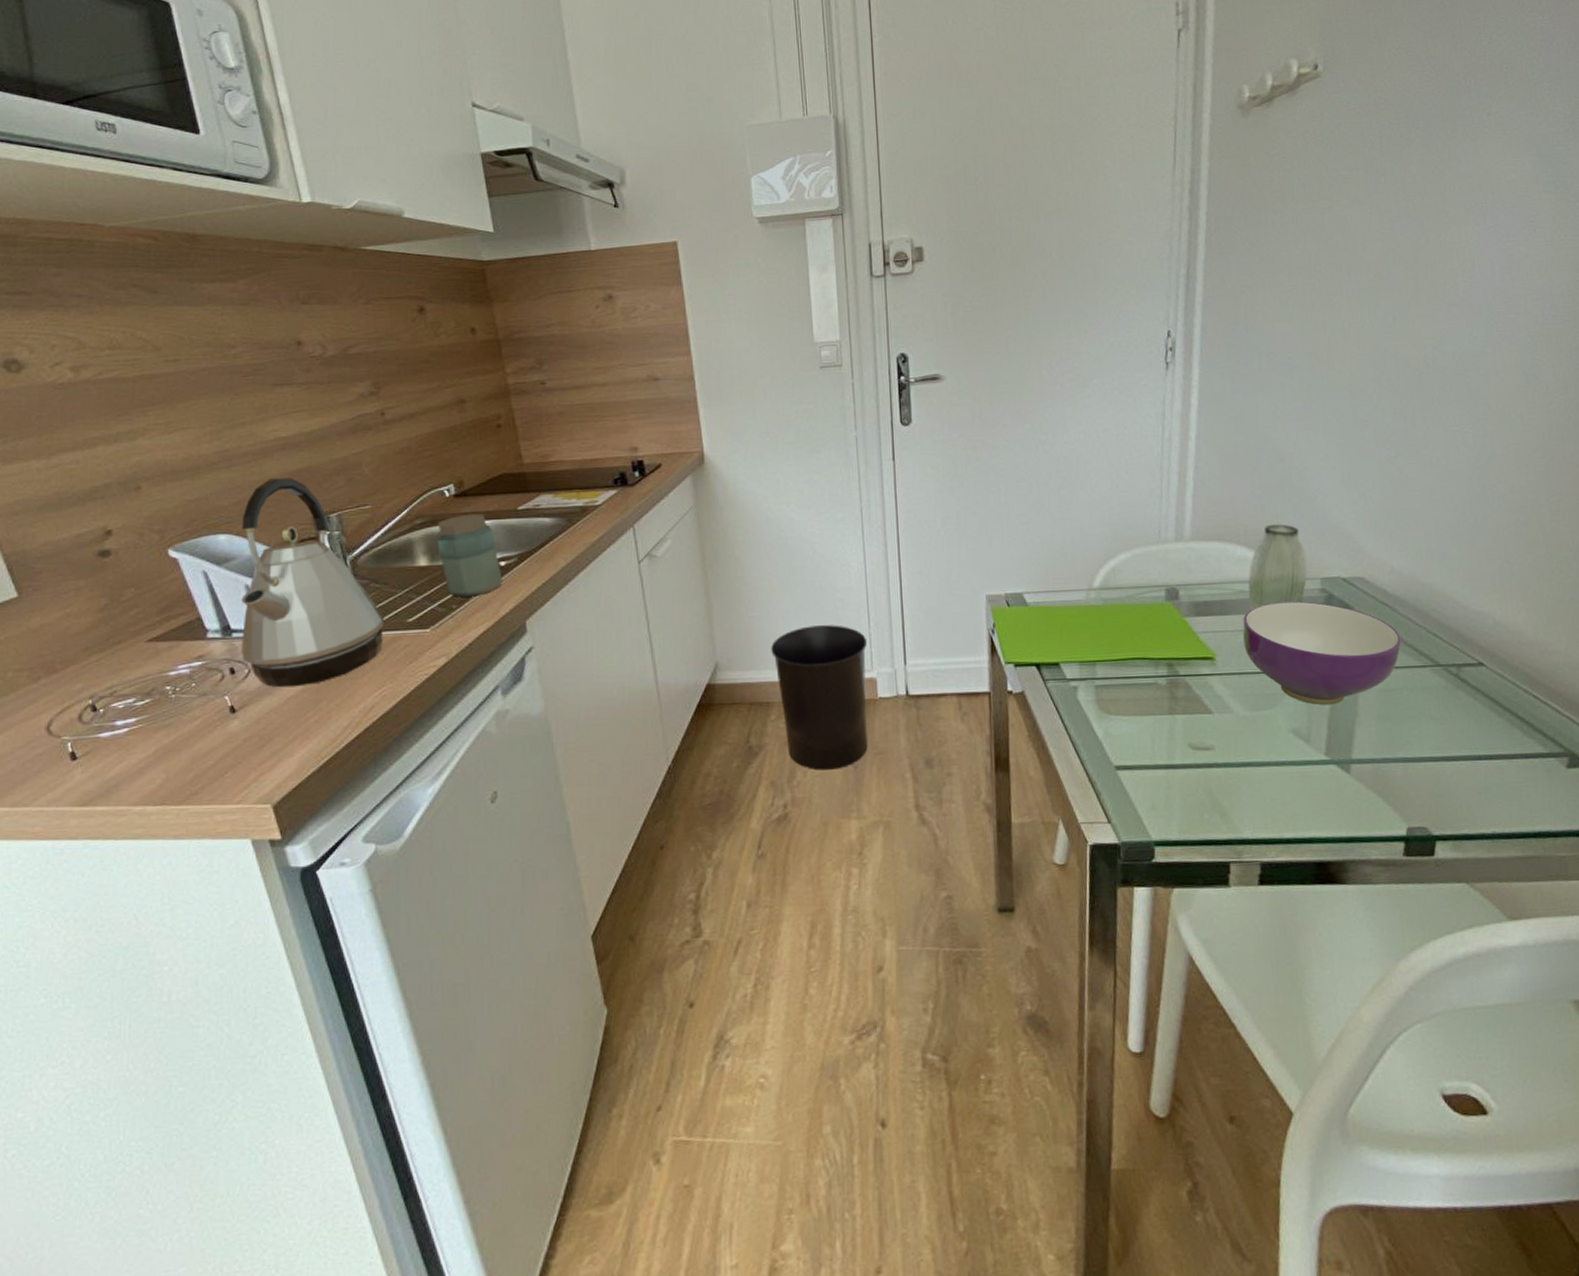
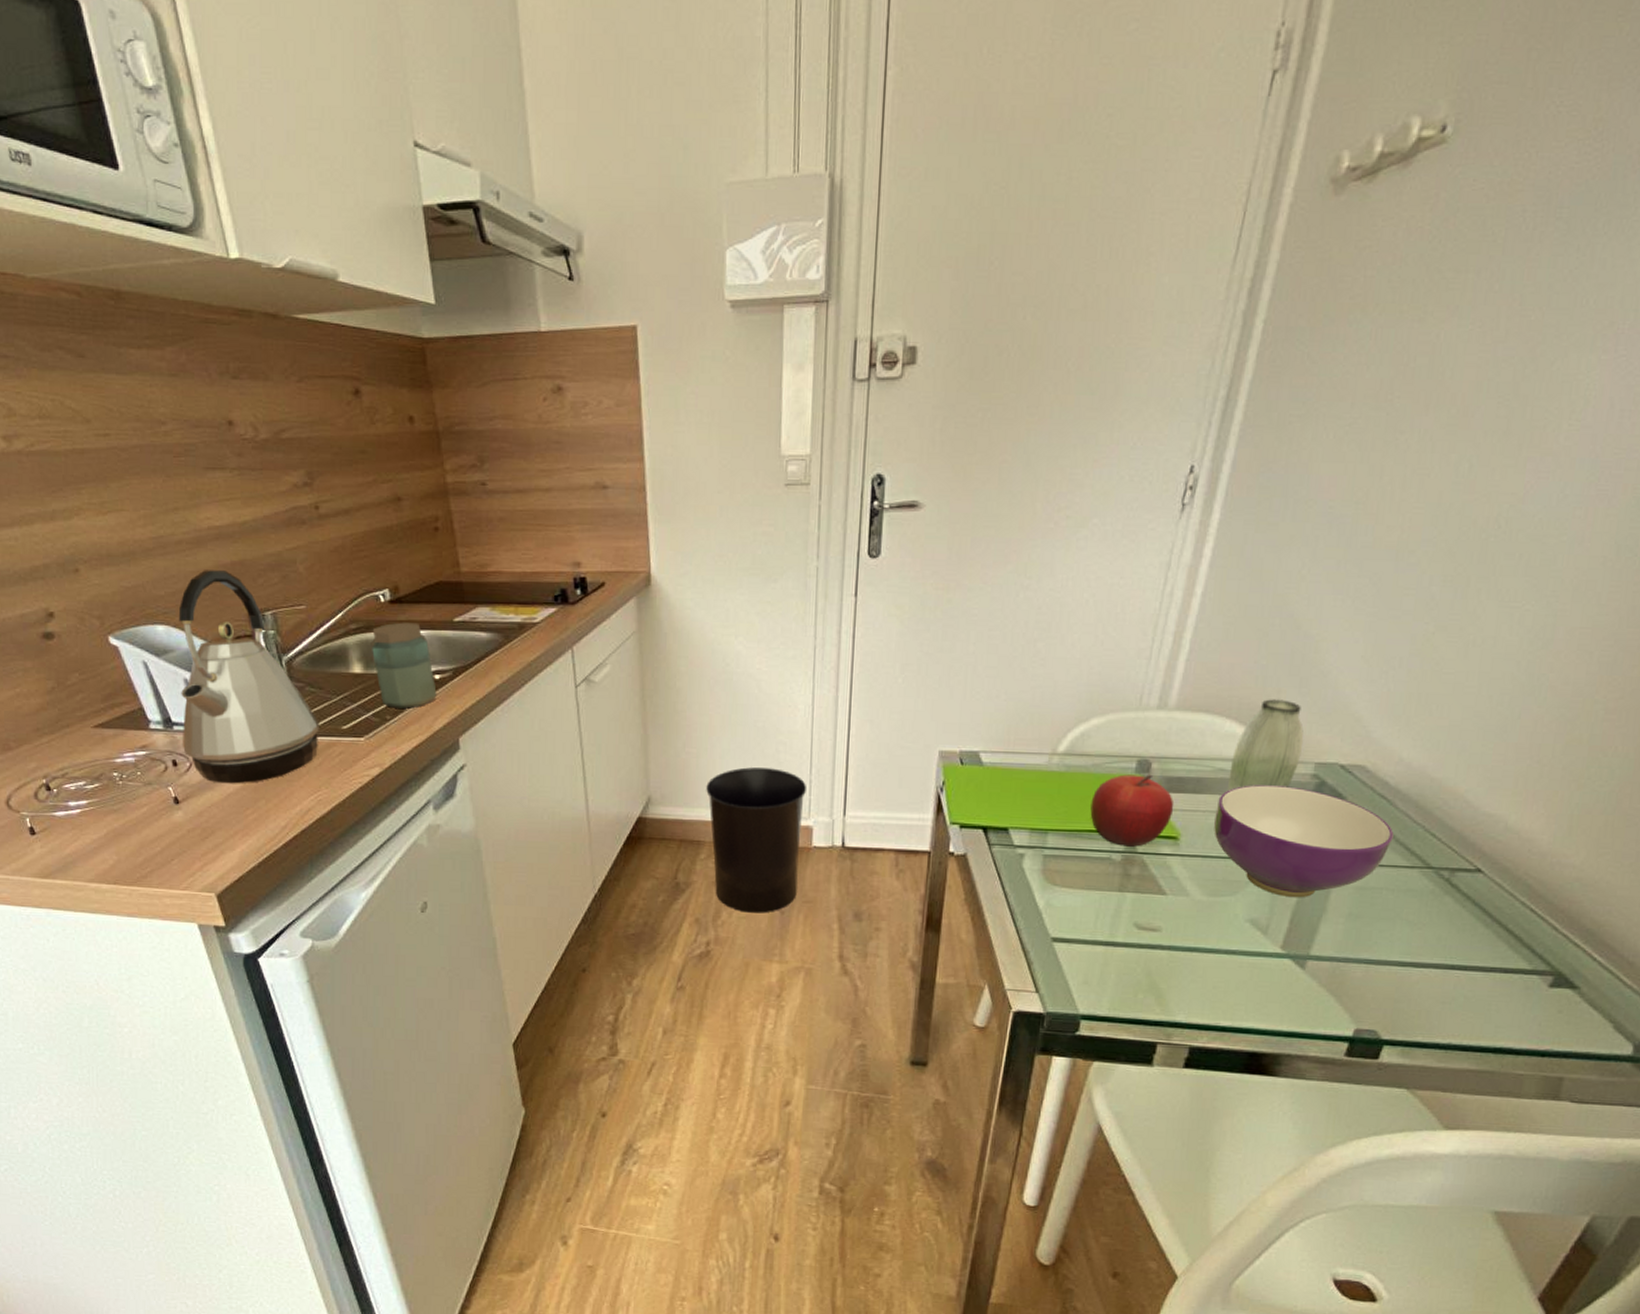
fruit: none [1130,600,1206,671] -> present [1090,774,1174,847]

